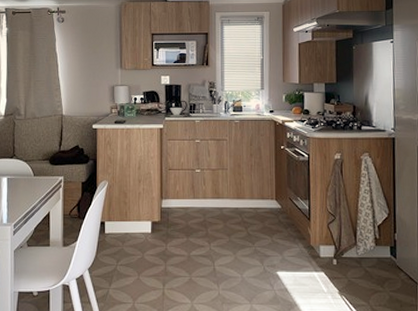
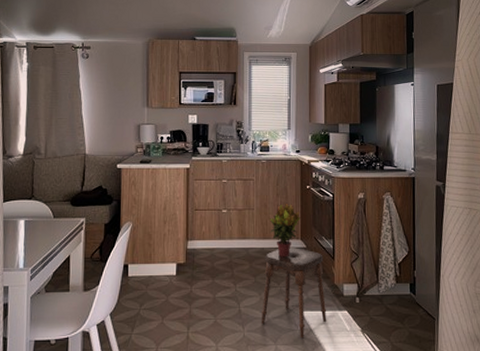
stool: none [235,207,303,299] -> present [261,246,327,339]
potted plant: none [244,163,275,218] -> present [270,203,300,258]

